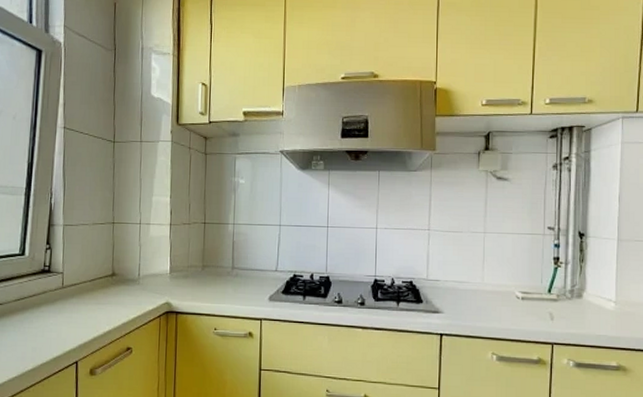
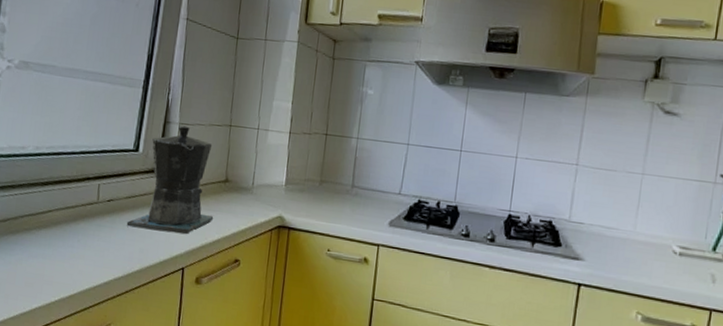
coffee maker: none [17,227,104,329] -> present [126,126,214,234]

